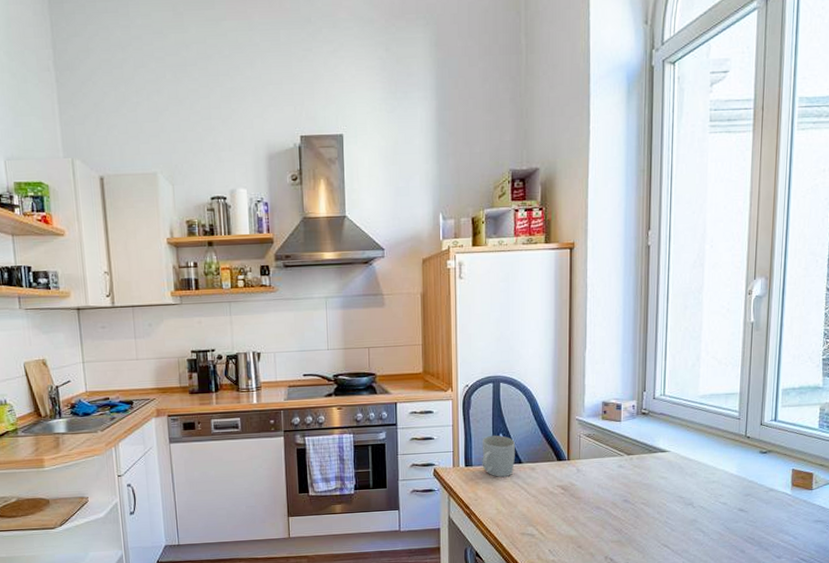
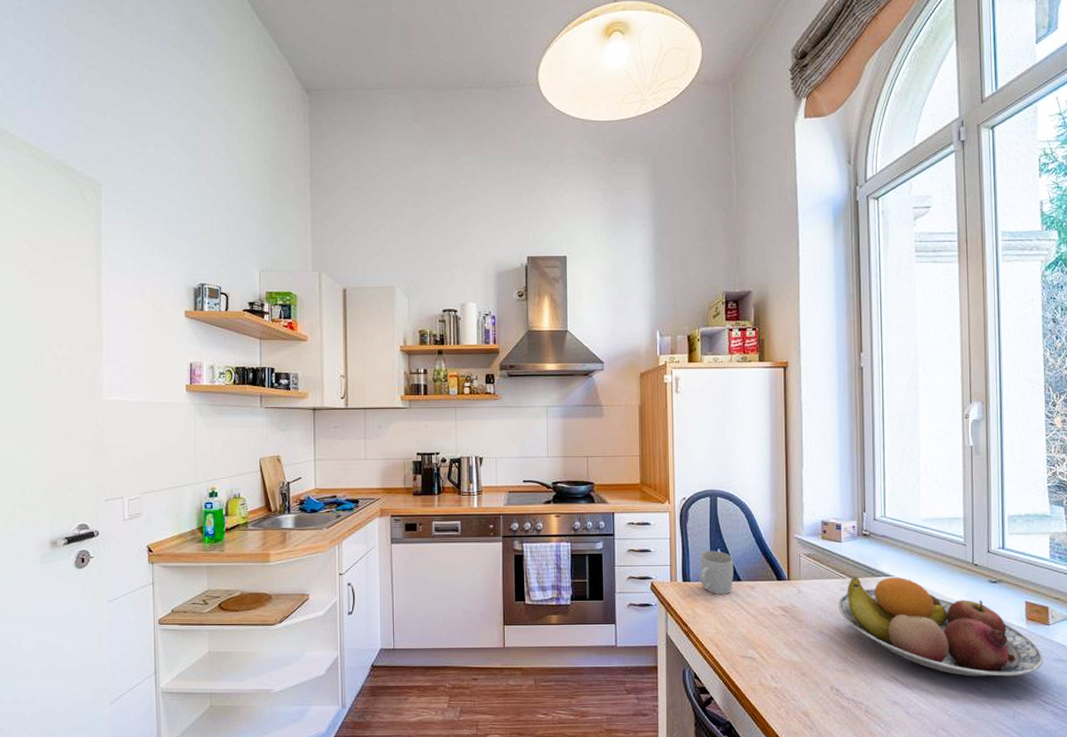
fruit bowl: none [615,452,805,541] -> present [838,576,1044,677]

